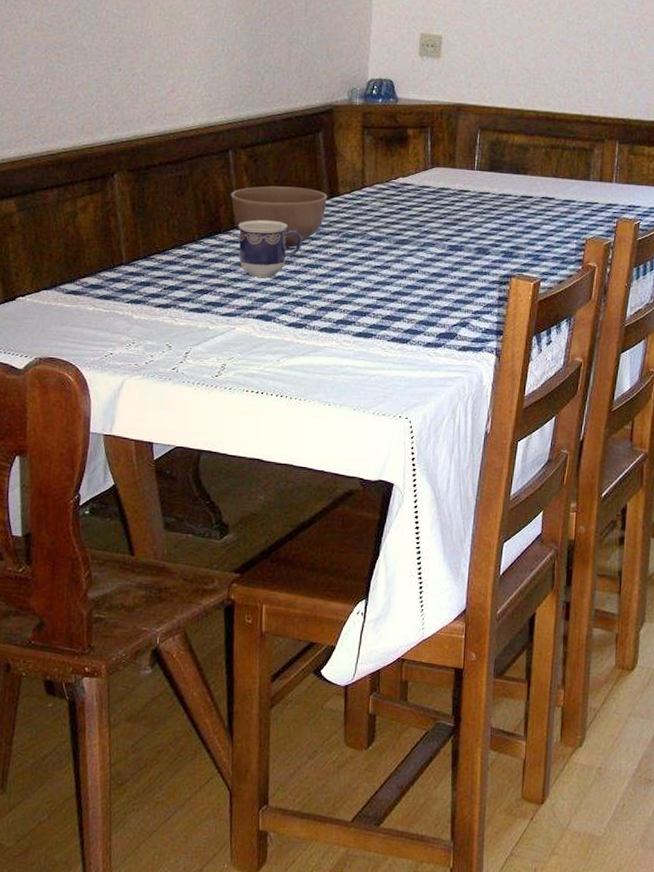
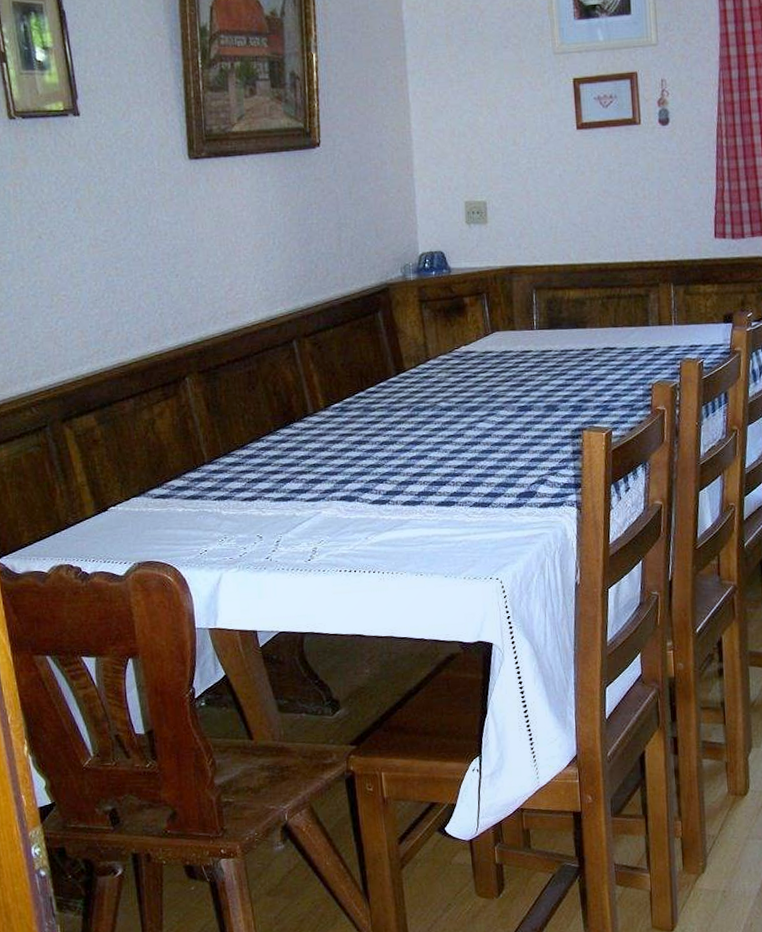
bowl: present [230,186,328,248] -> none [300,367,394,428]
cup: present [238,219,302,278] -> none [311,403,375,460]

